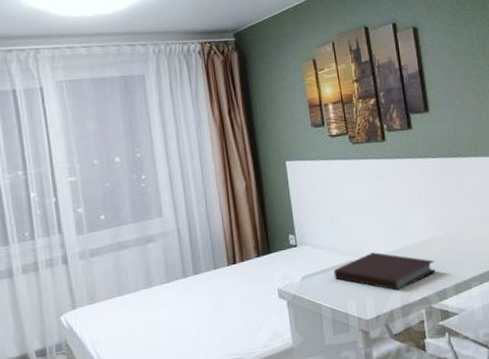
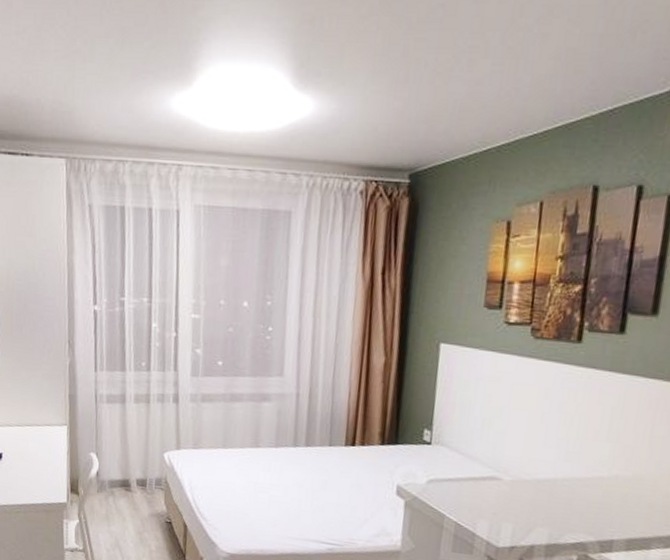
notebook: present [334,252,436,291] -> none [469,473,608,525]

